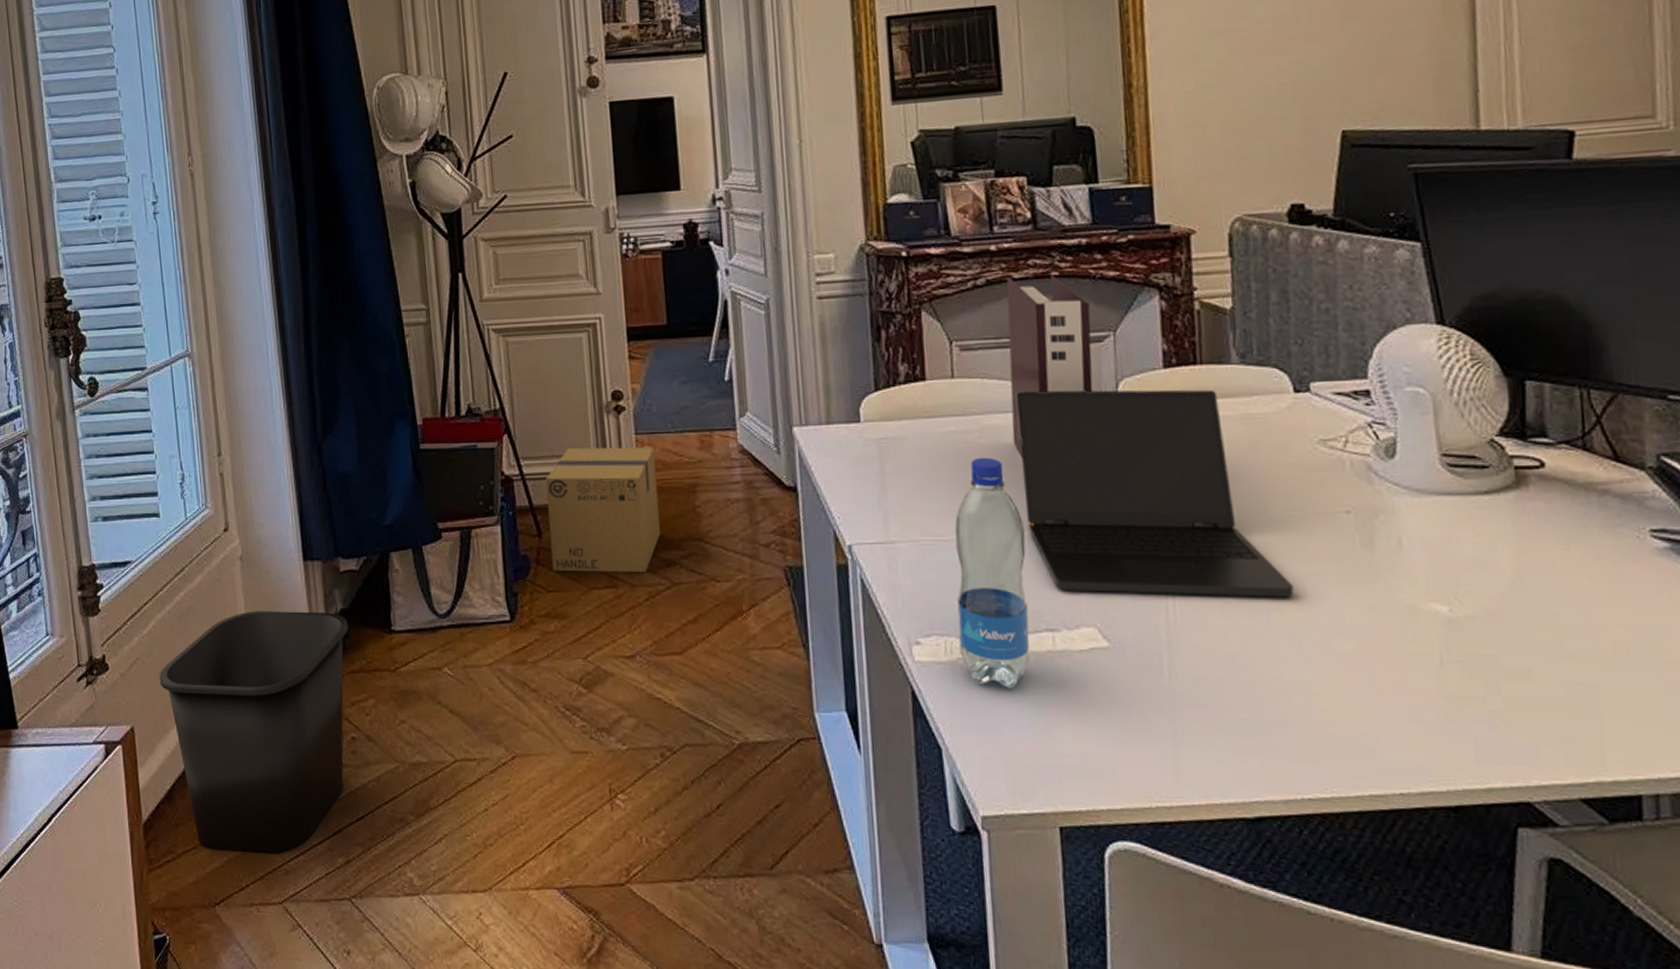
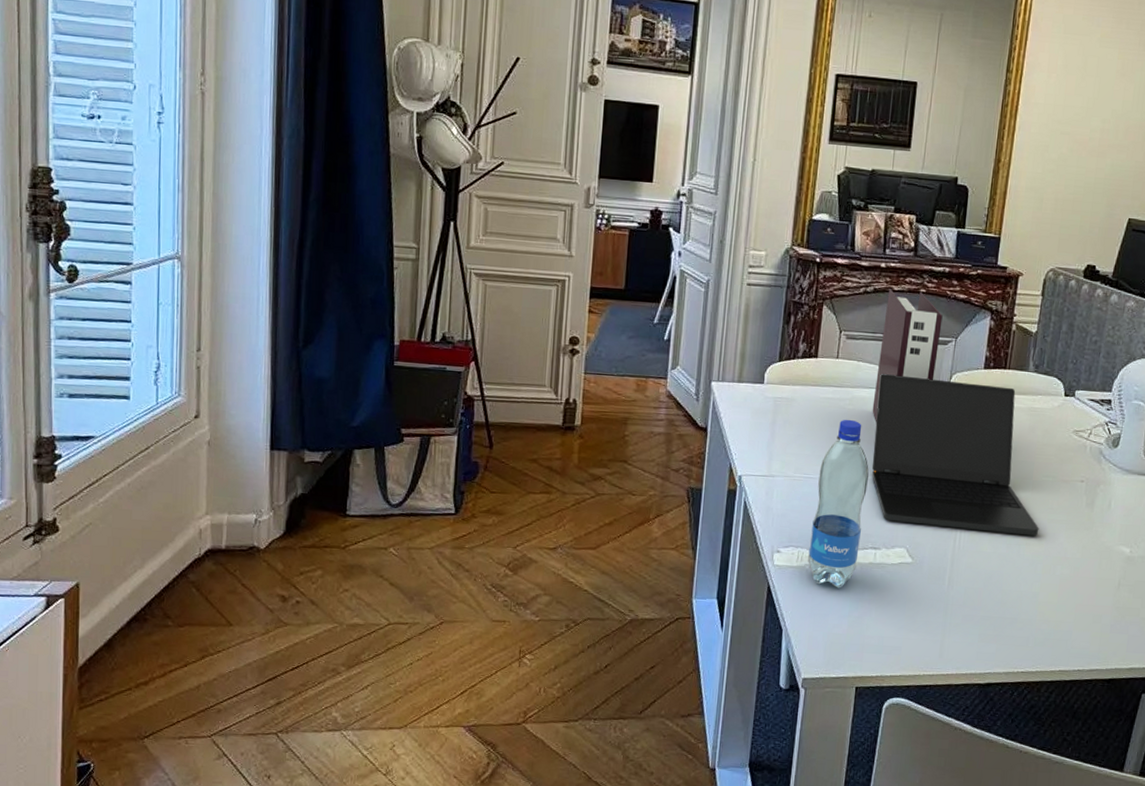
waste bin: present [159,611,349,854] -> none [111,489,306,696]
cardboard box: present [545,447,661,573] -> none [498,379,598,484]

